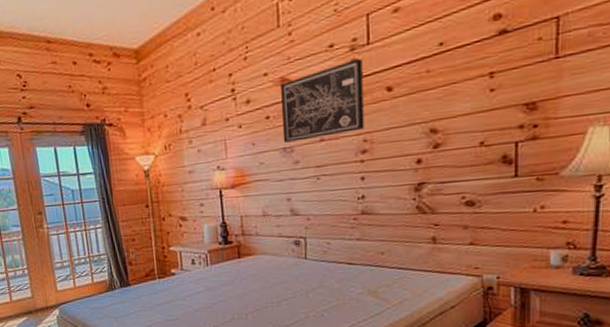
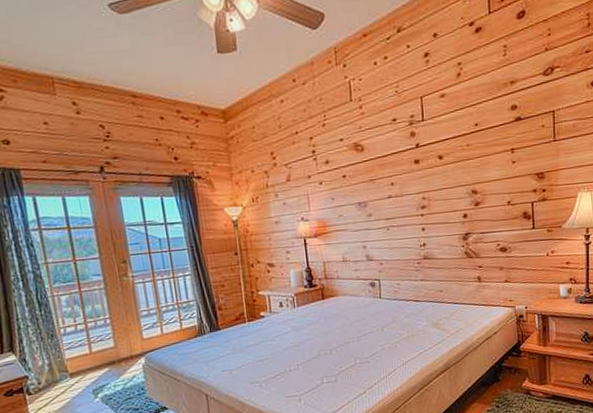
wall art: present [280,58,365,143] -> none [354,131,423,198]

